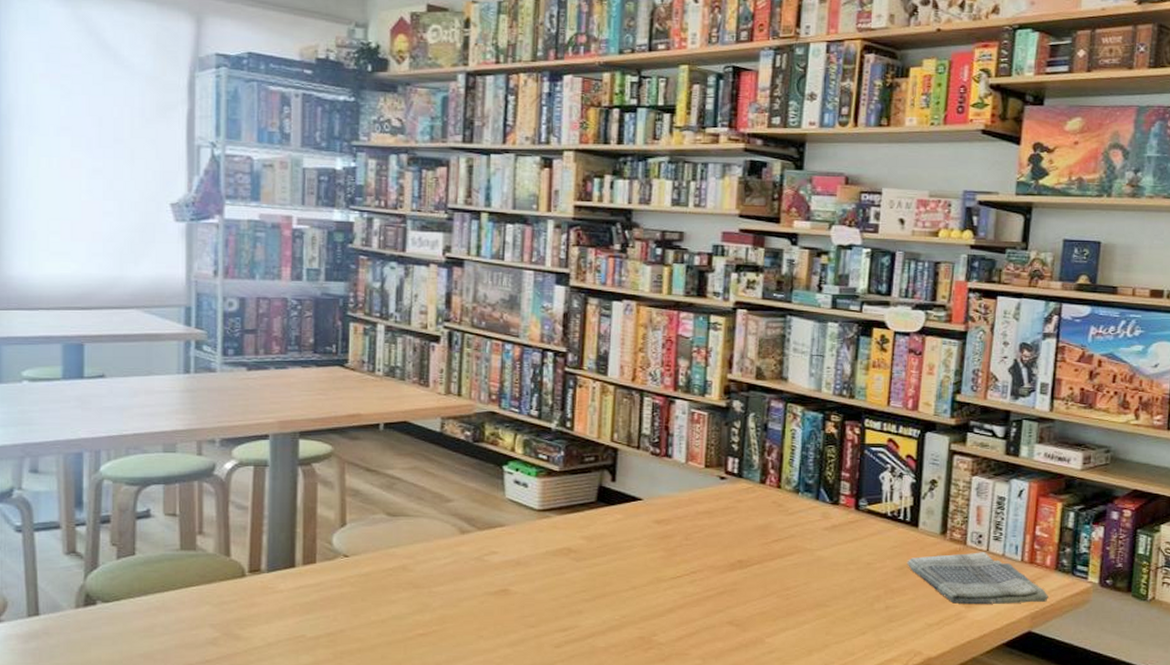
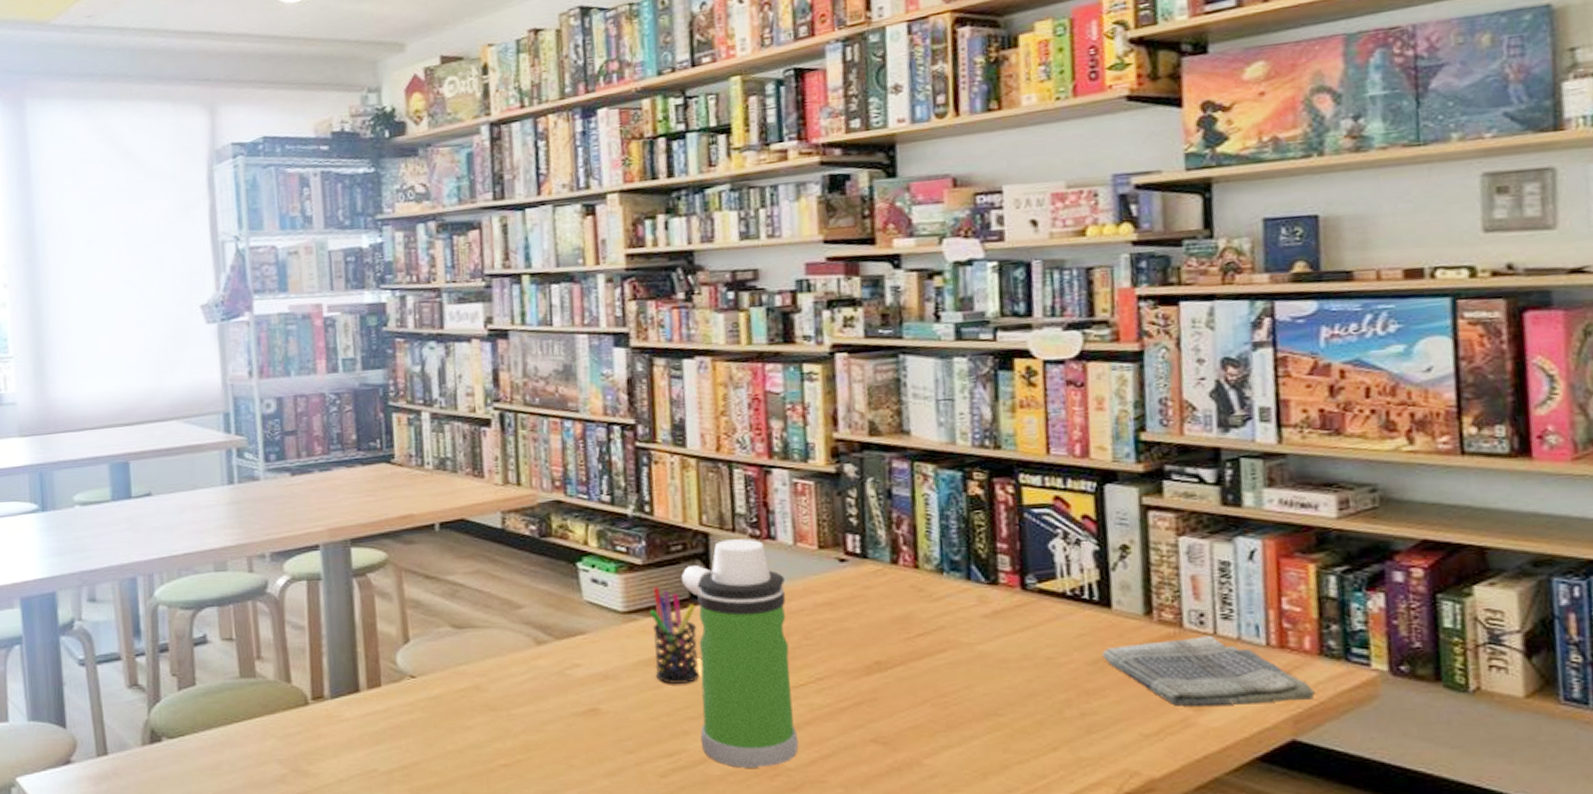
pen holder: none [560,490,600,573] -> present [649,586,699,685]
water bottle: none [590,455,675,642] -> present [680,539,799,768]

